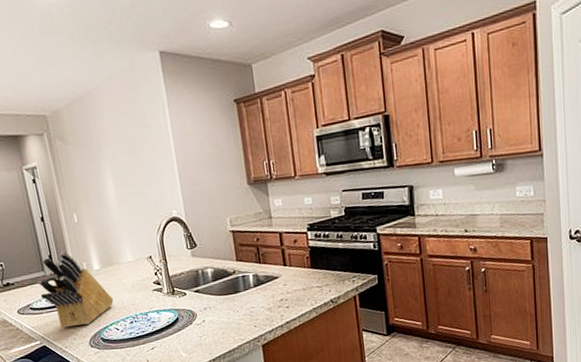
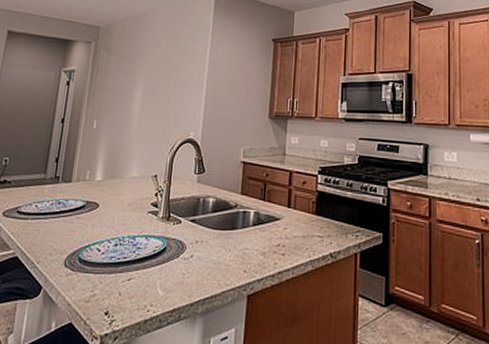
knife block: present [37,251,114,328] -> none [32,156,105,240]

